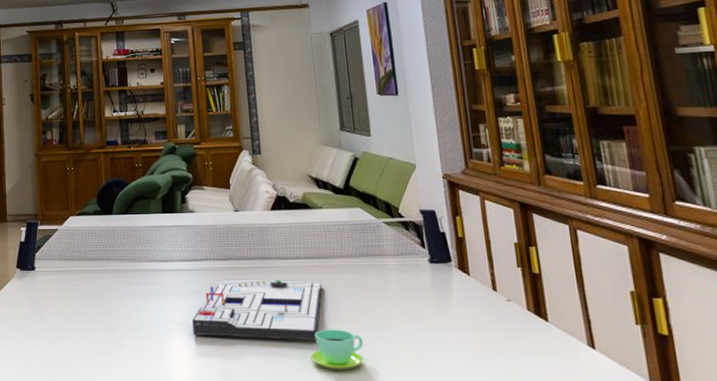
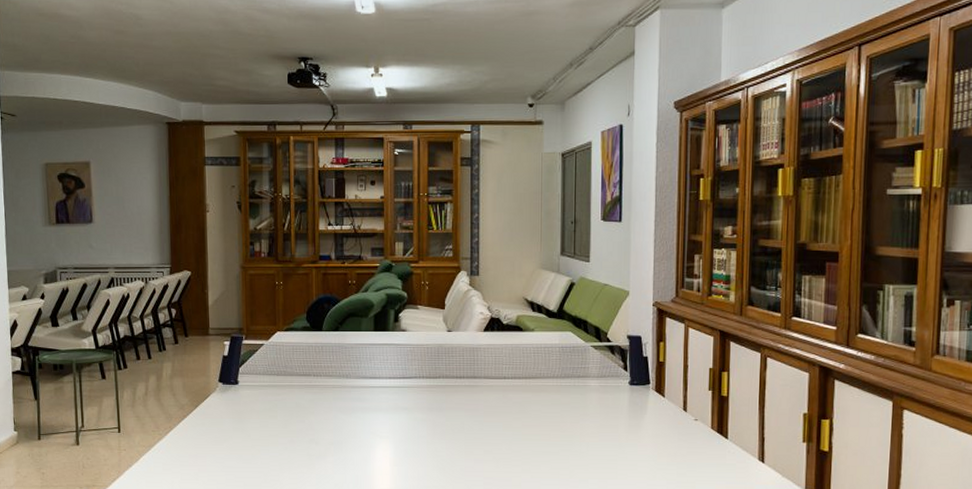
board game: present [192,279,322,340] -> none [397,396,525,454]
cup: present [310,329,364,370] -> none [508,444,559,480]

